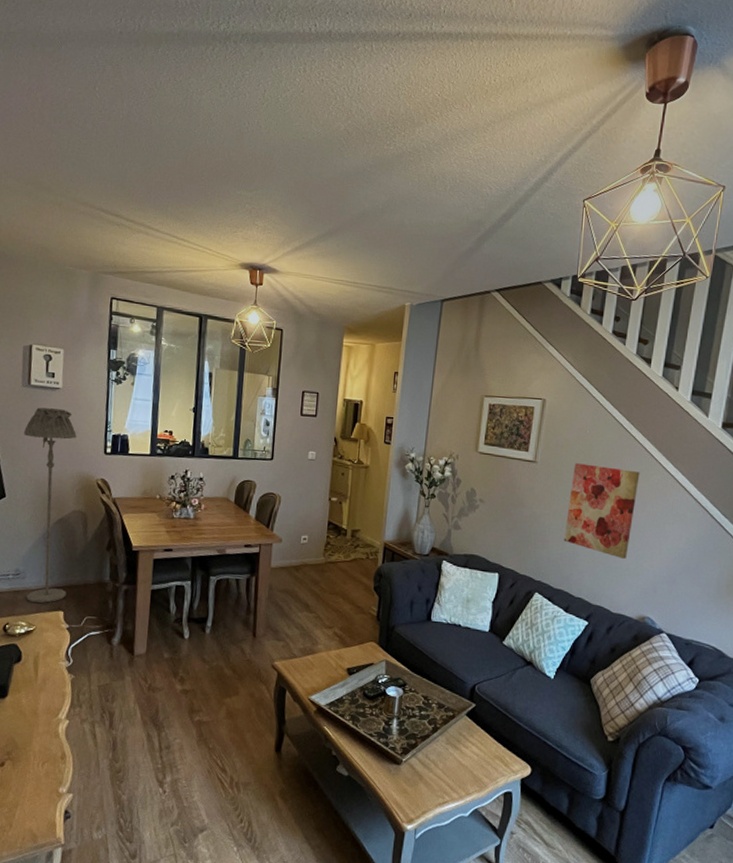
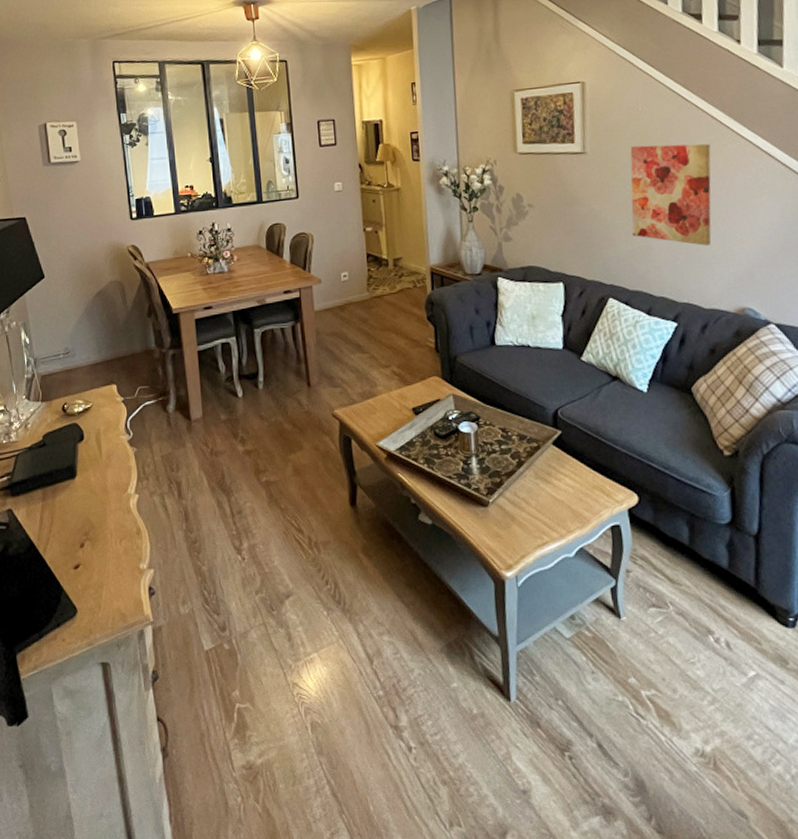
floor lamp: present [24,407,77,604] -> none [52,182,116,380]

